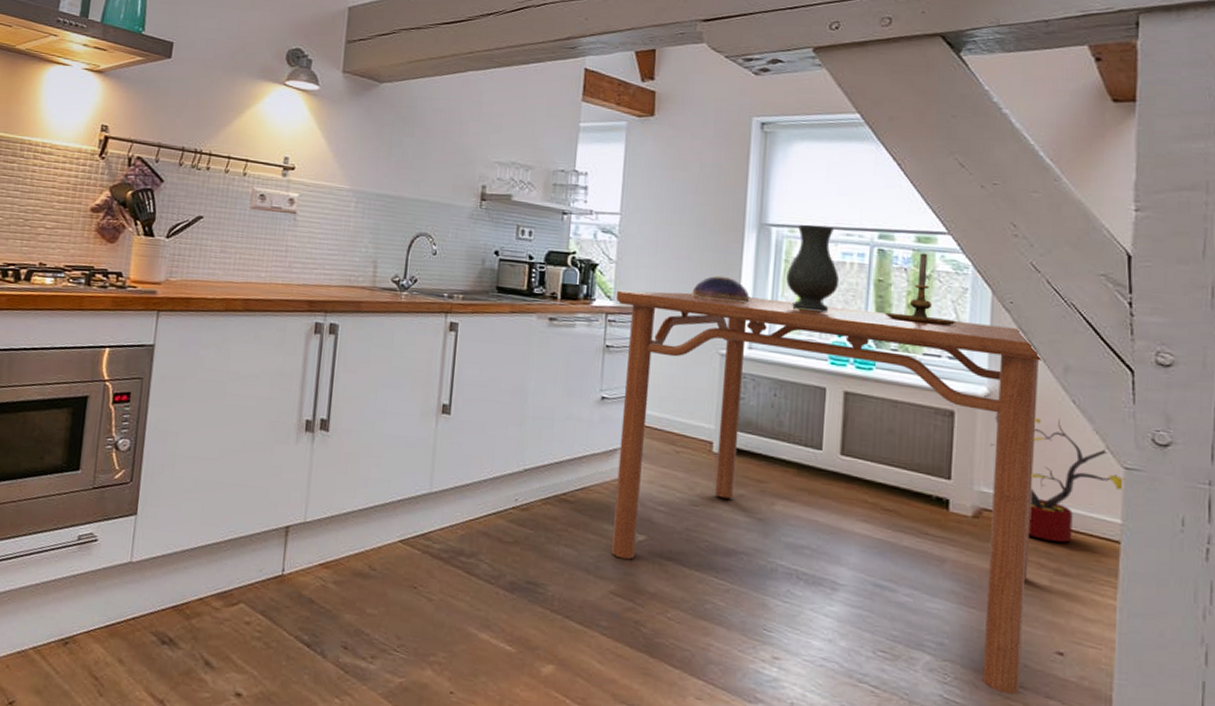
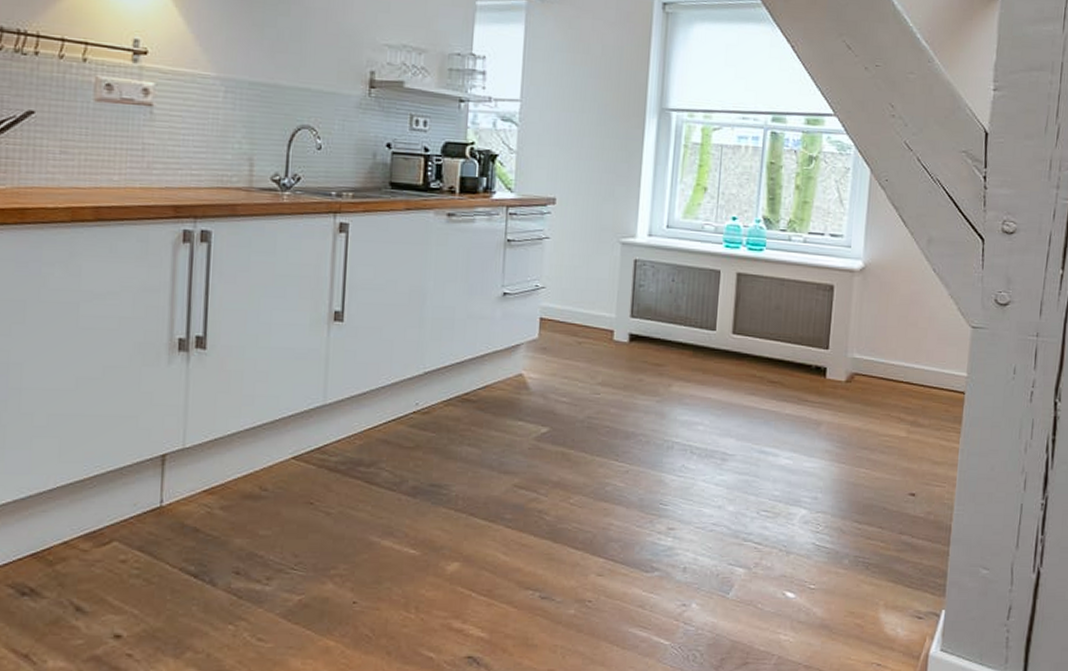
dining table: present [612,290,1042,694] -> none [515,181,910,534]
decorative bowl: present [692,275,750,303] -> none [593,163,650,190]
vase: present [786,224,840,312] -> none [685,108,735,196]
candle holder: present [884,253,957,326] -> none [775,135,839,204]
decorative plant: present [990,411,1125,543] -> none [863,283,972,397]

